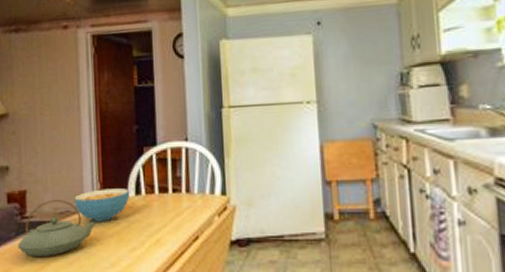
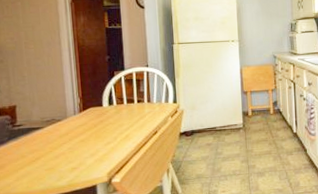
teapot: present [17,199,98,258] -> none [10,111,79,155]
cereal bowl: present [74,188,130,222] -> none [58,101,105,126]

